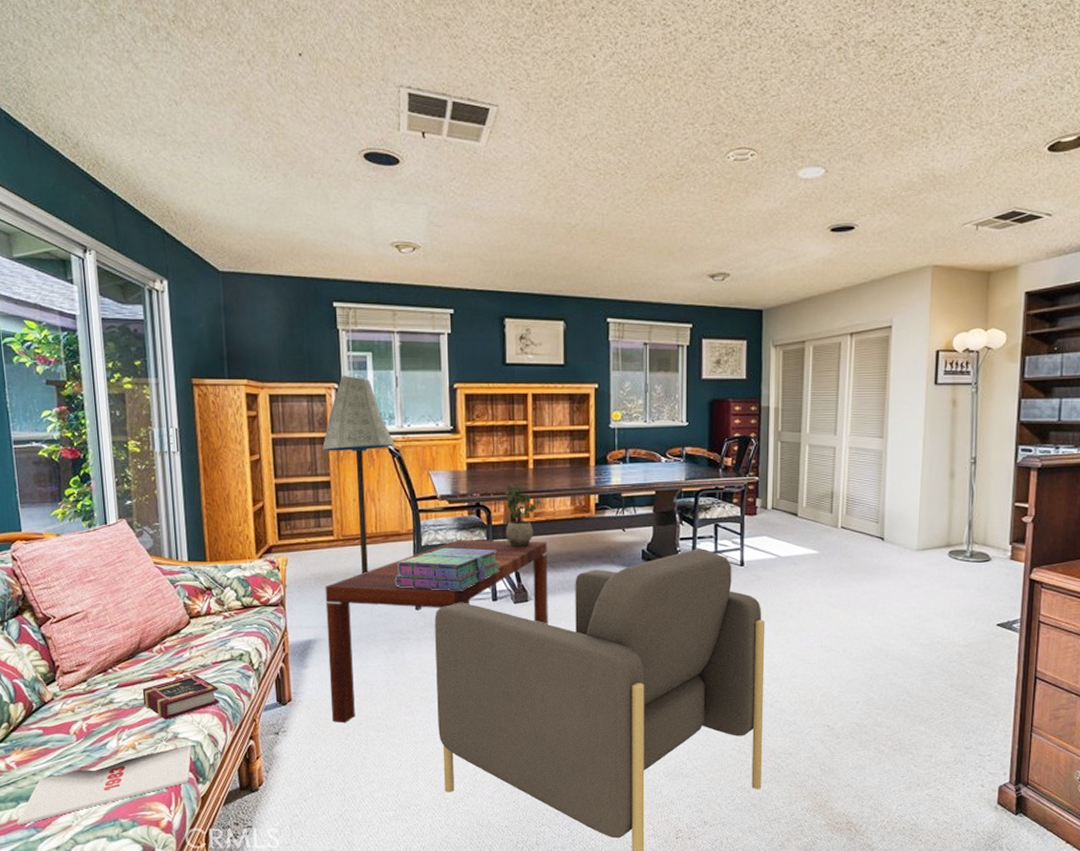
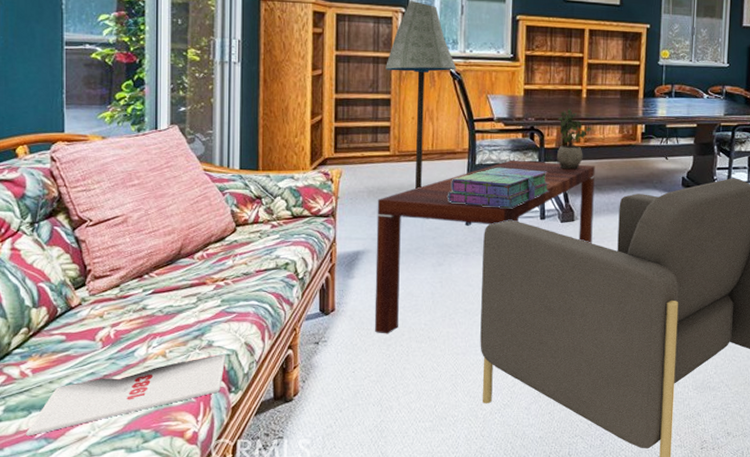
book: present [142,674,219,719] -> none [179,282,260,327]

